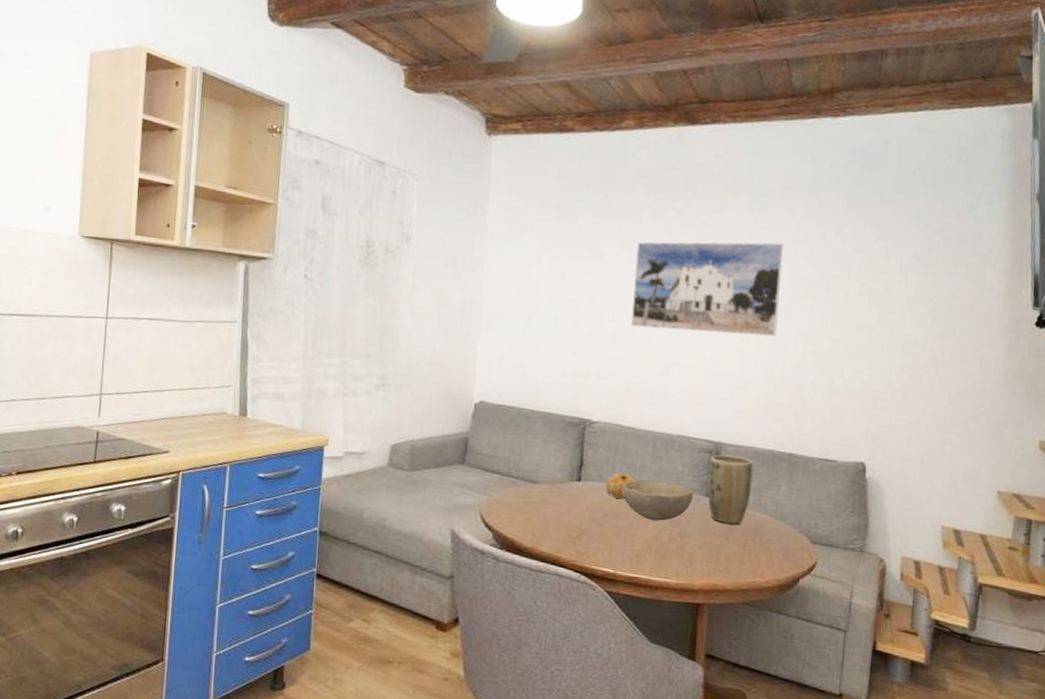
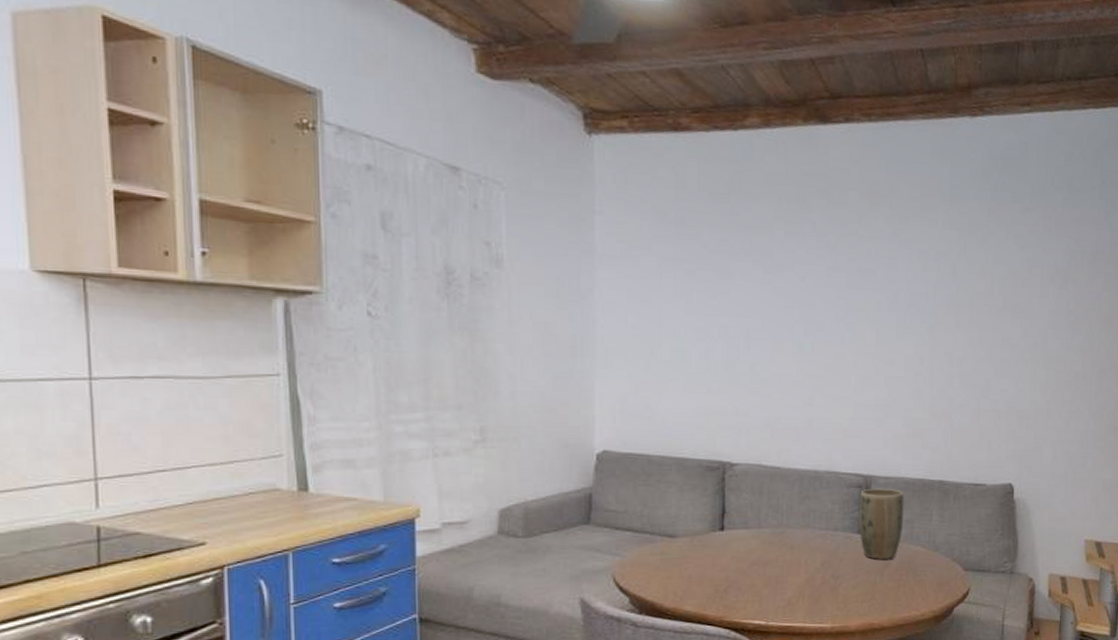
fruit: present [605,472,638,499] -> none [751,517,786,545]
bowl: present [622,479,693,521] -> none [770,521,844,565]
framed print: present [631,242,784,337] -> none [768,256,926,360]

